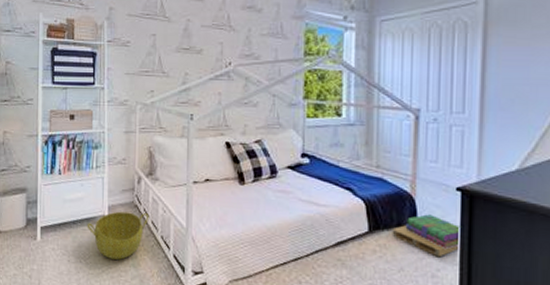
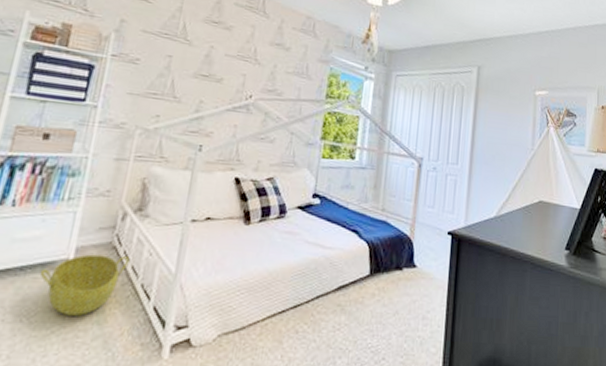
cardboard box: present [392,225,461,258] -> none [390,268,449,299]
stack of books: present [405,214,460,249] -> none [402,257,449,290]

